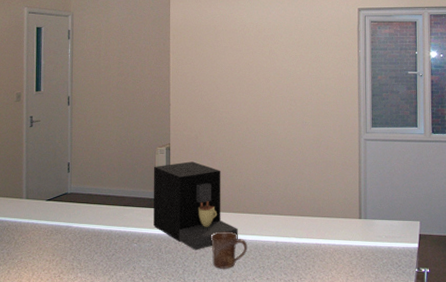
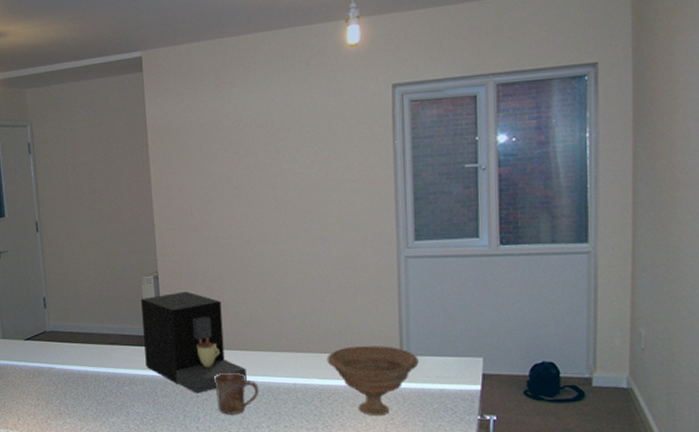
bowl: none [303,211,373,270] -> present [326,346,419,416]

